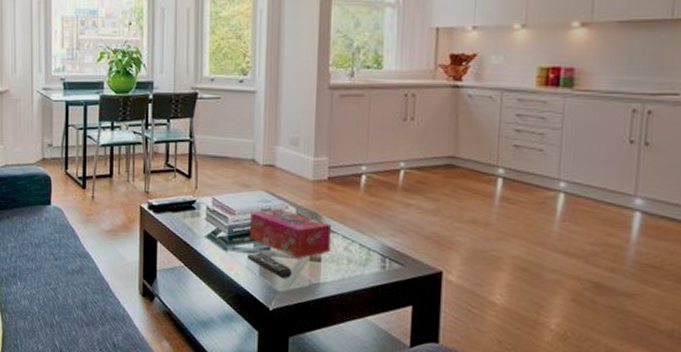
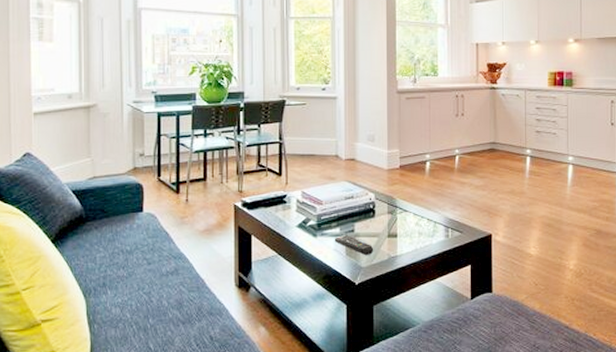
tissue box: present [250,209,331,258] -> none [336,196,404,236]

